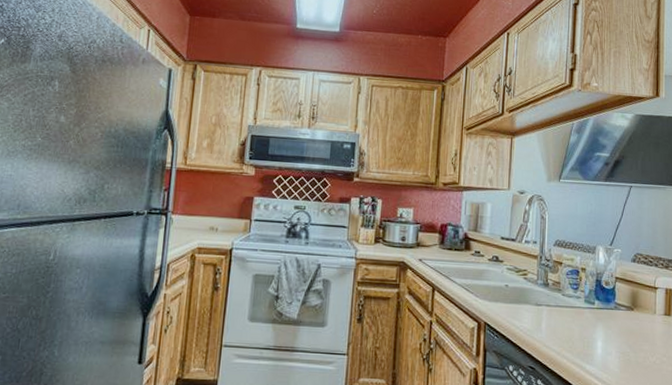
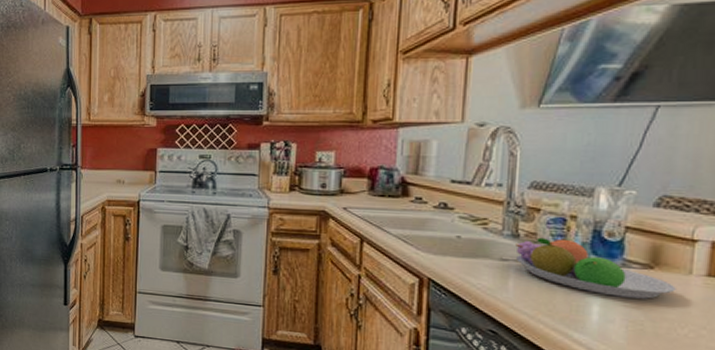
fruit bowl: none [546,286,647,335] -> present [515,237,676,299]

